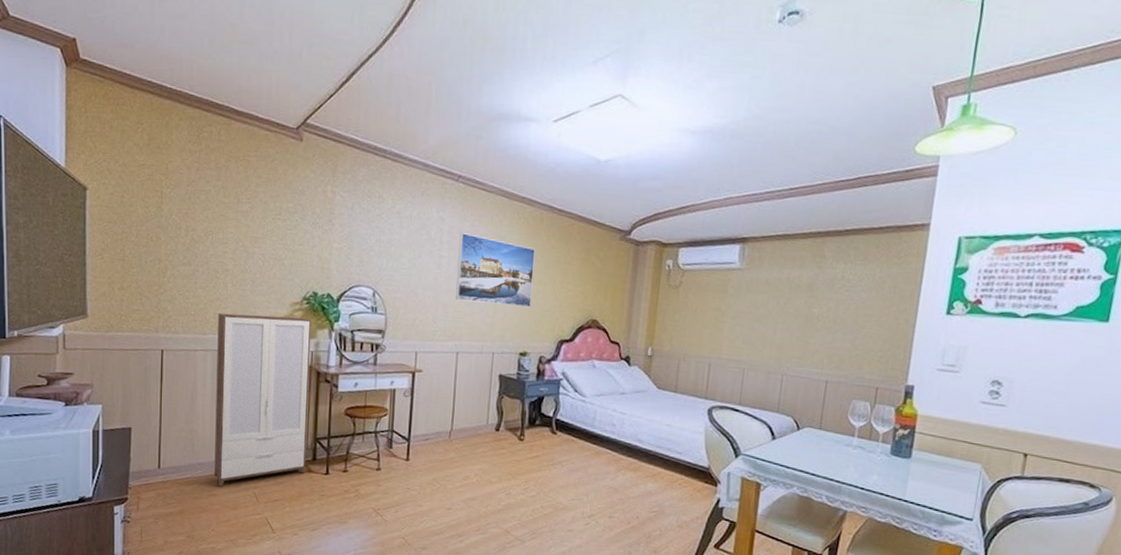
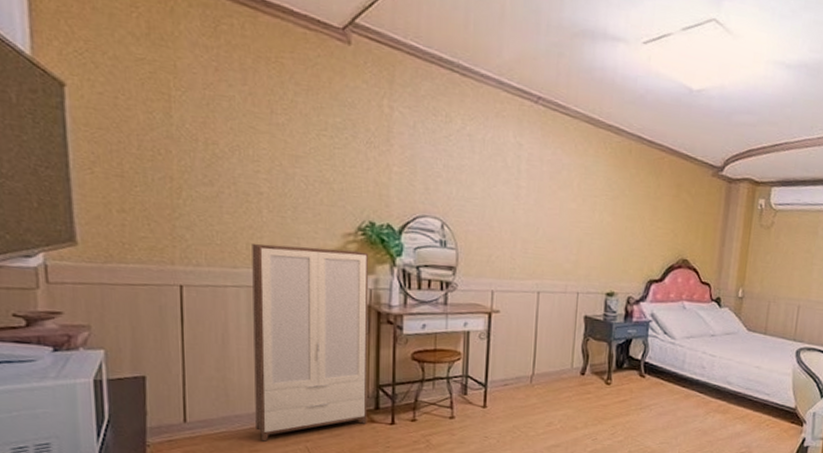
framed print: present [456,233,536,308] -> none [536,161,623,246]

